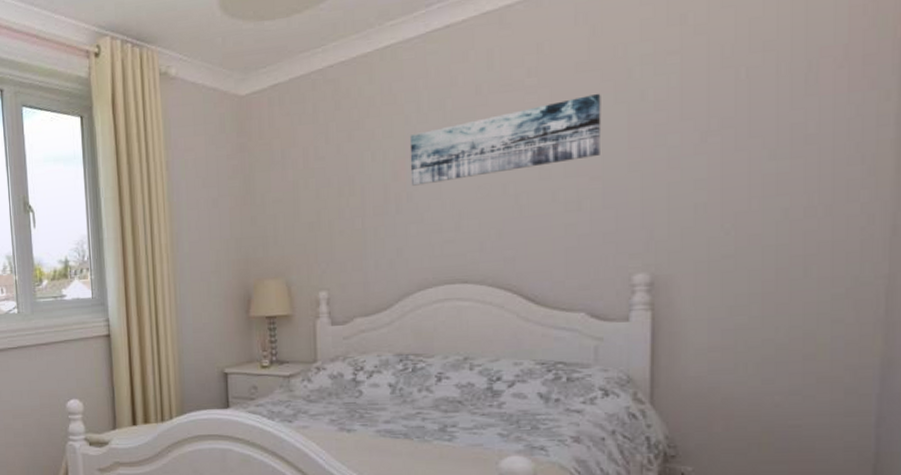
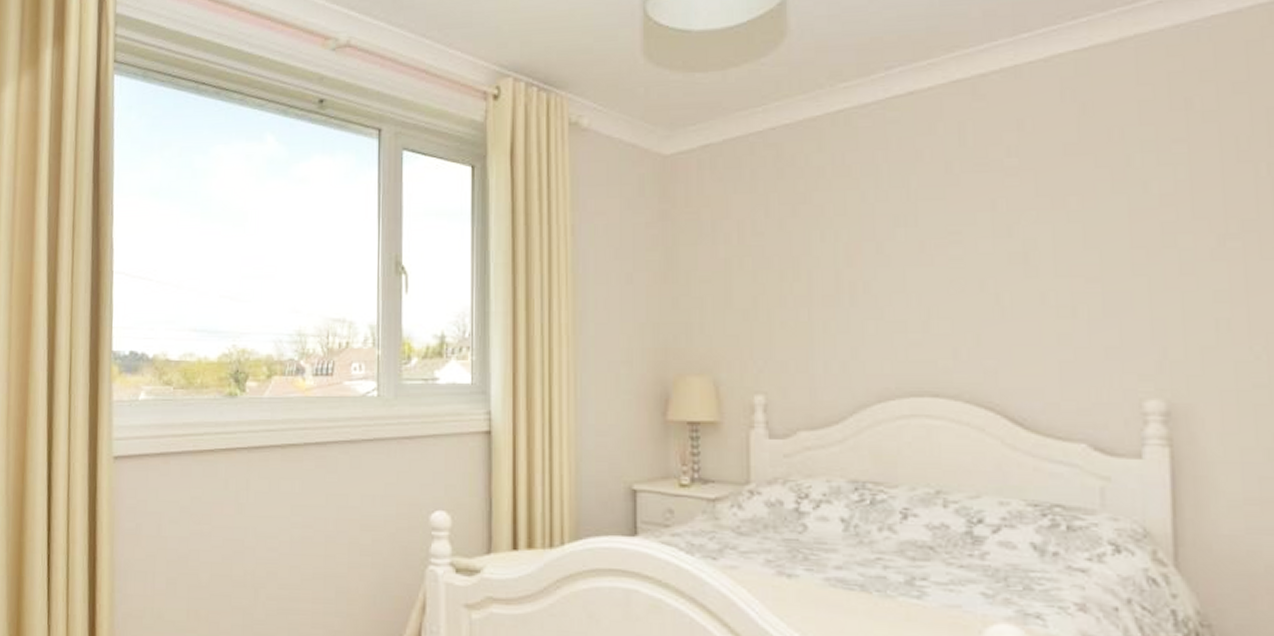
wall art: present [409,93,602,186] -> none [866,180,1098,274]

